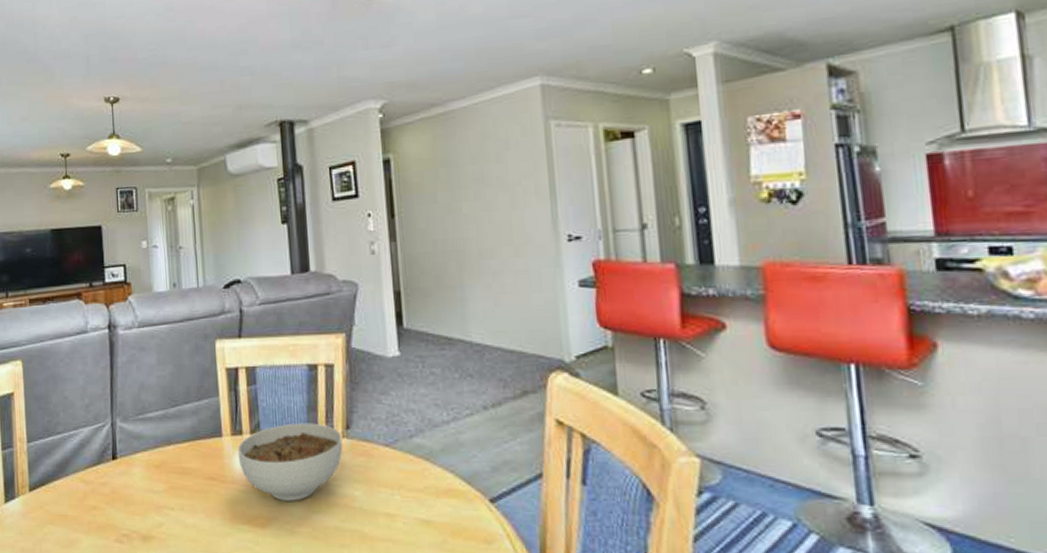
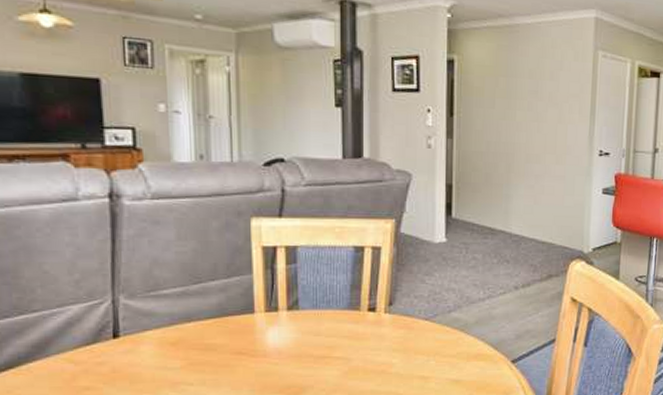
bowl: present [237,423,343,501] -> none [272,300,384,371]

